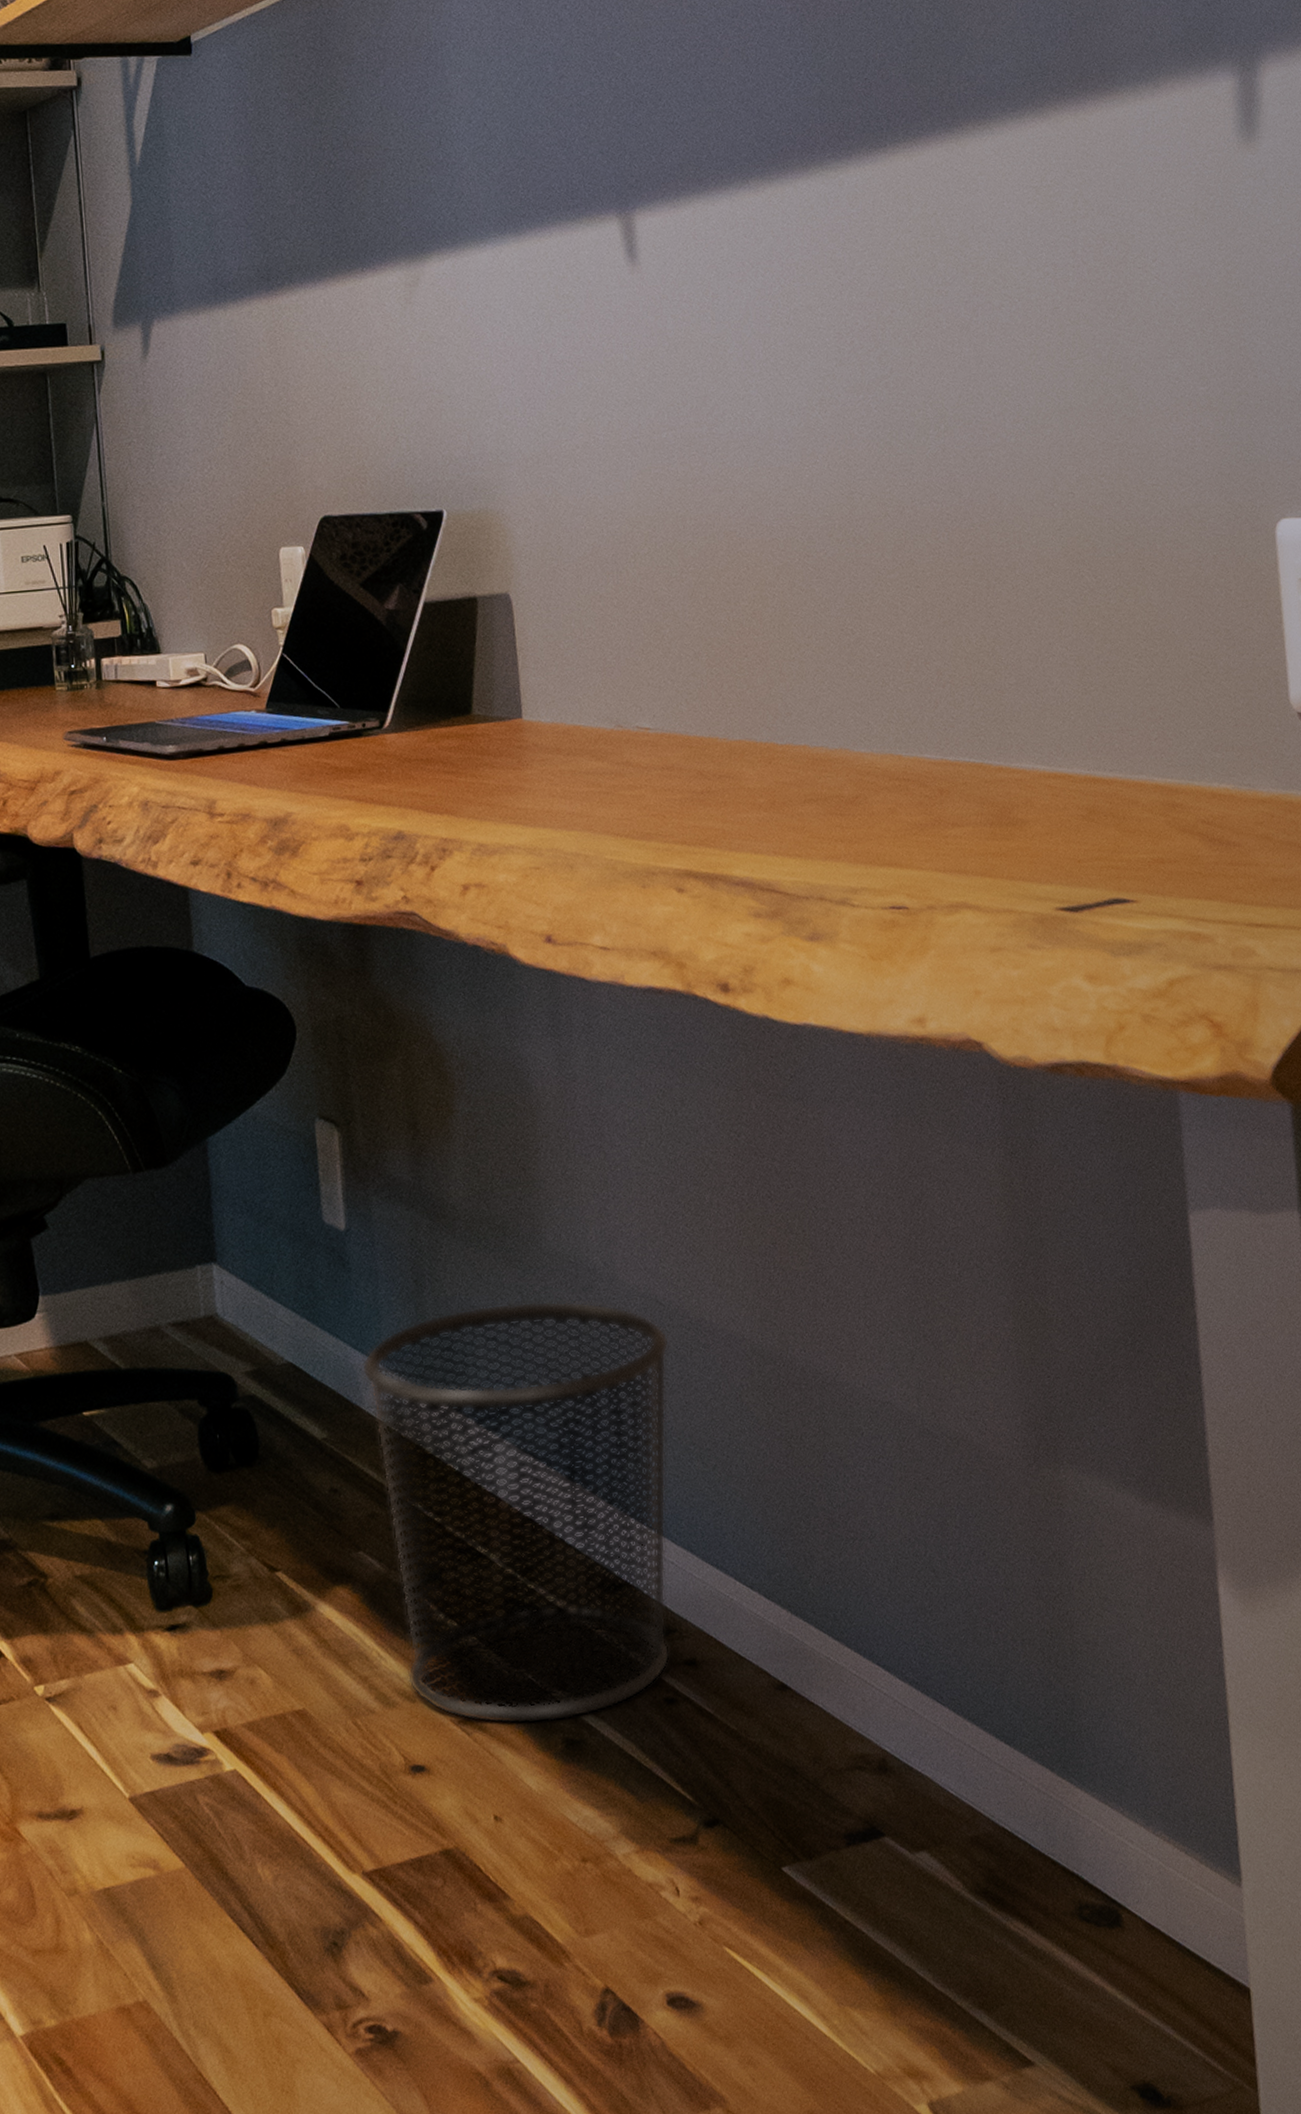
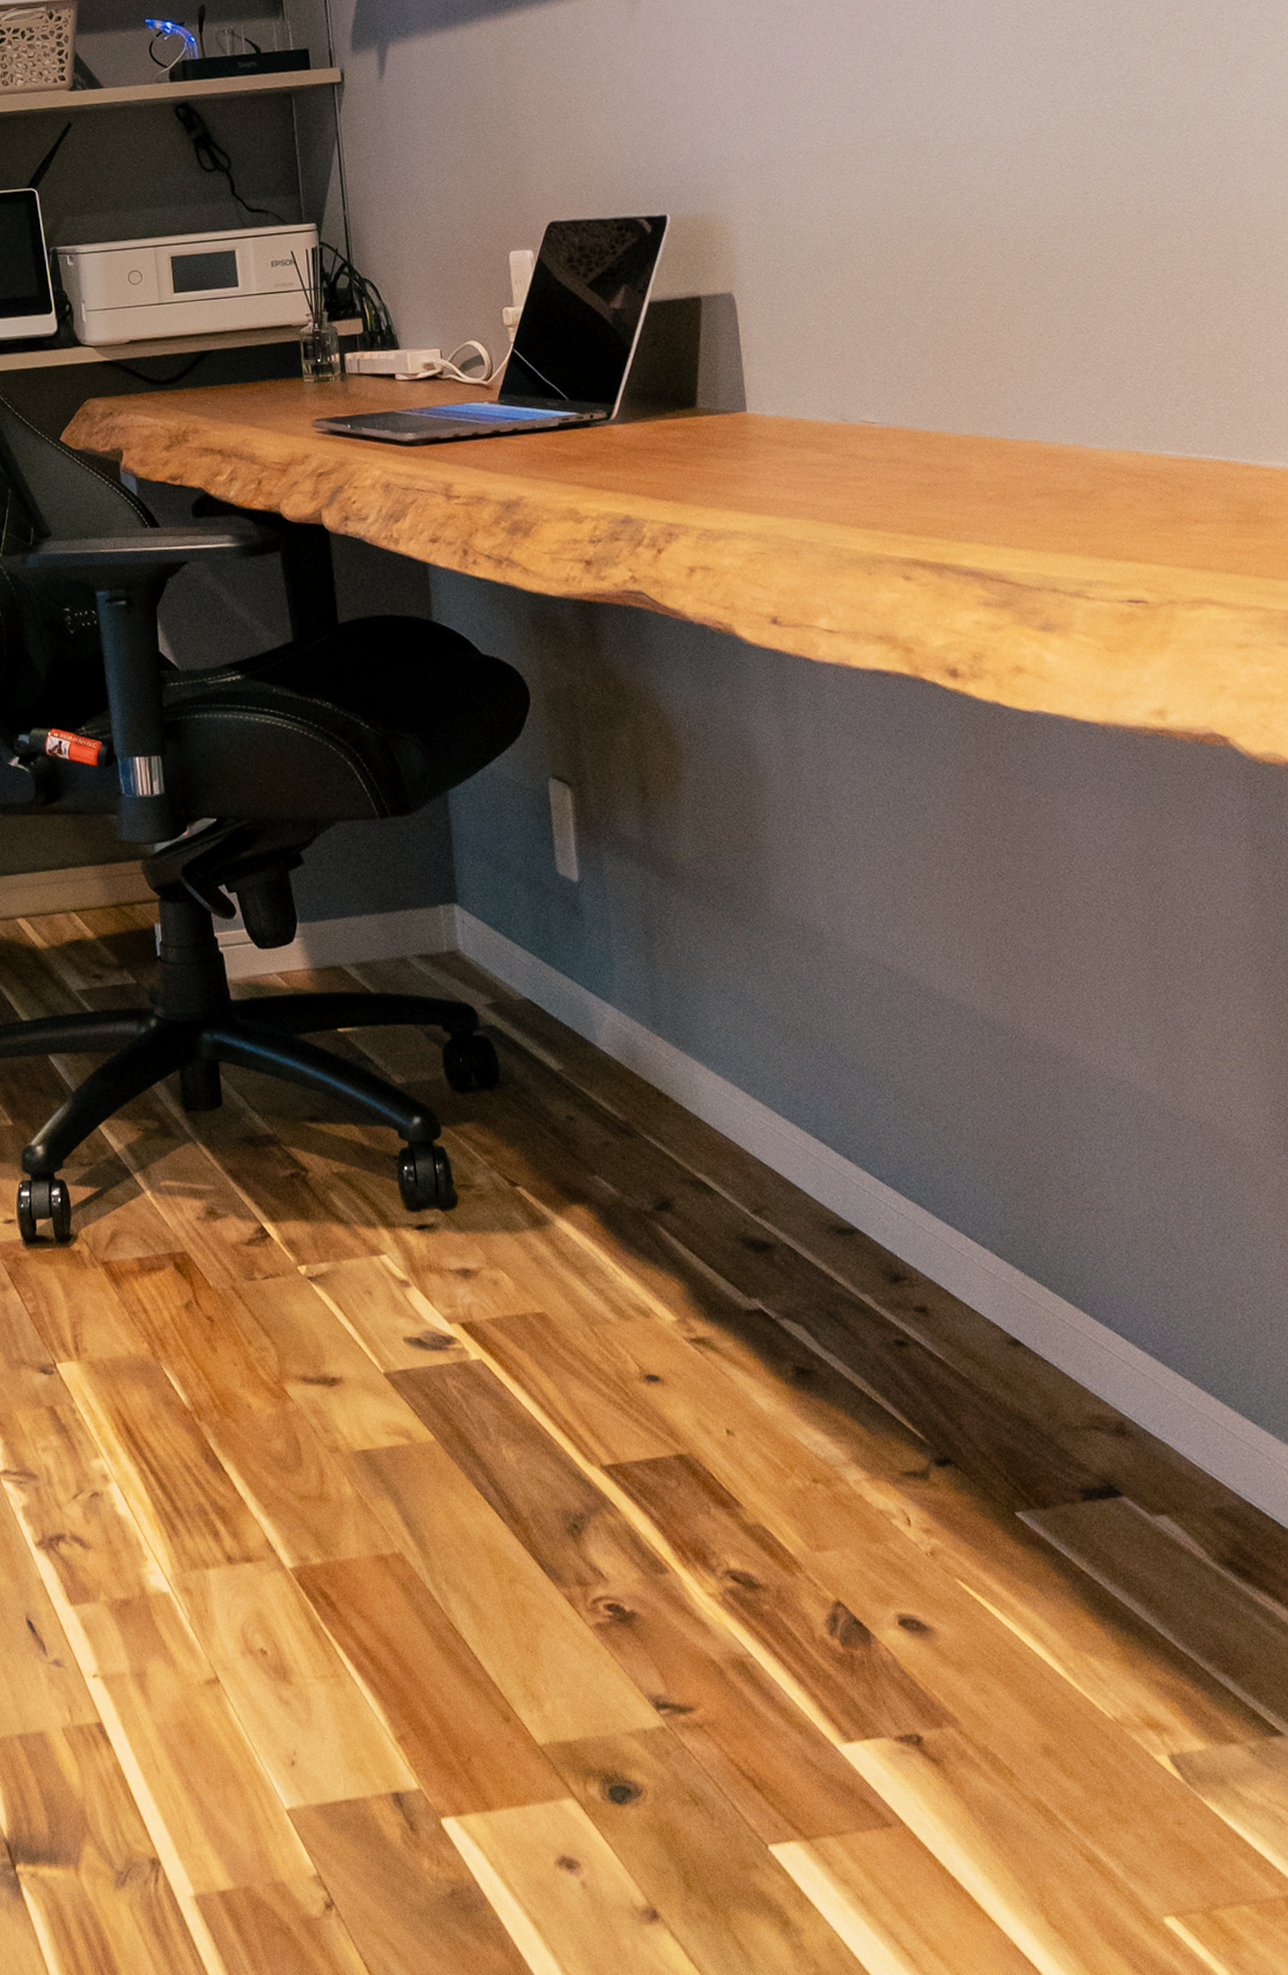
waste bin: present [361,1300,670,1725] -> none [595,959,900,1350]

